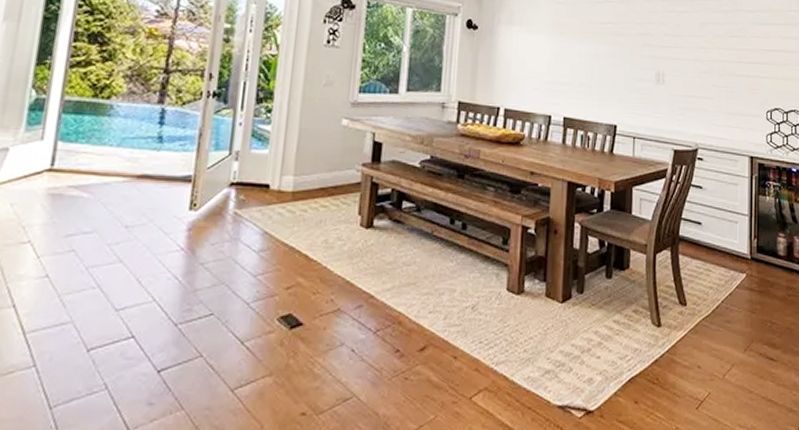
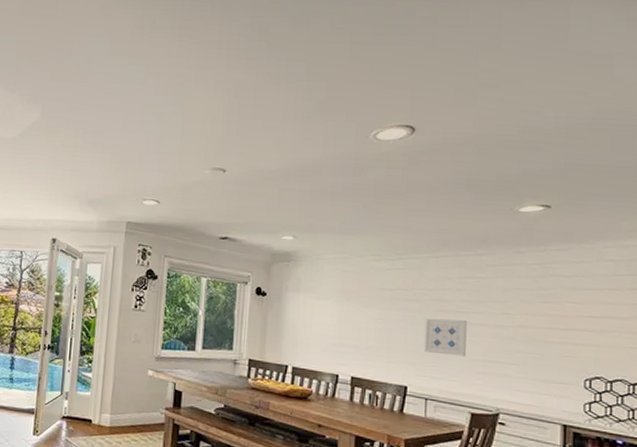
wall art: none [631,52,670,92] -> present [423,318,467,357]

